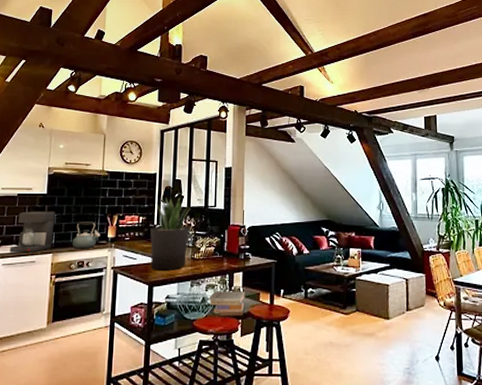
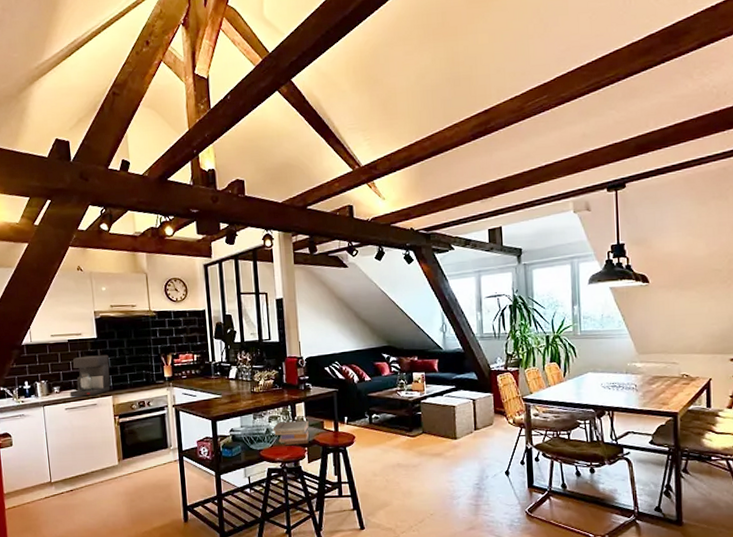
kettle: present [71,222,101,249] -> none [129,362,157,390]
planter: present [150,194,191,270] -> none [206,331,247,406]

